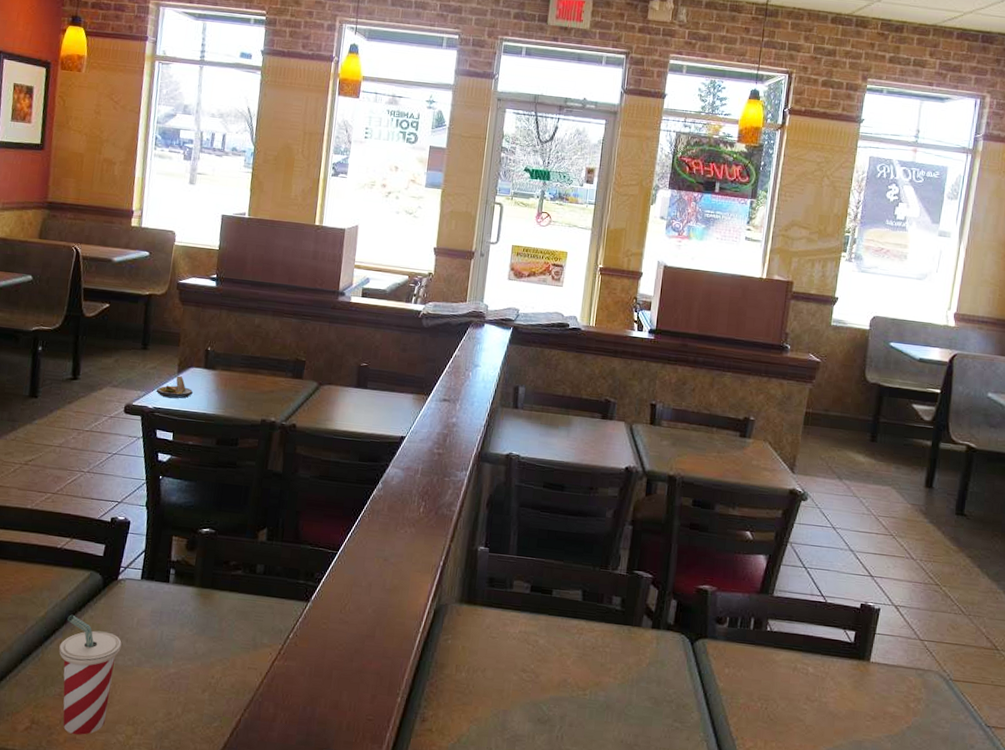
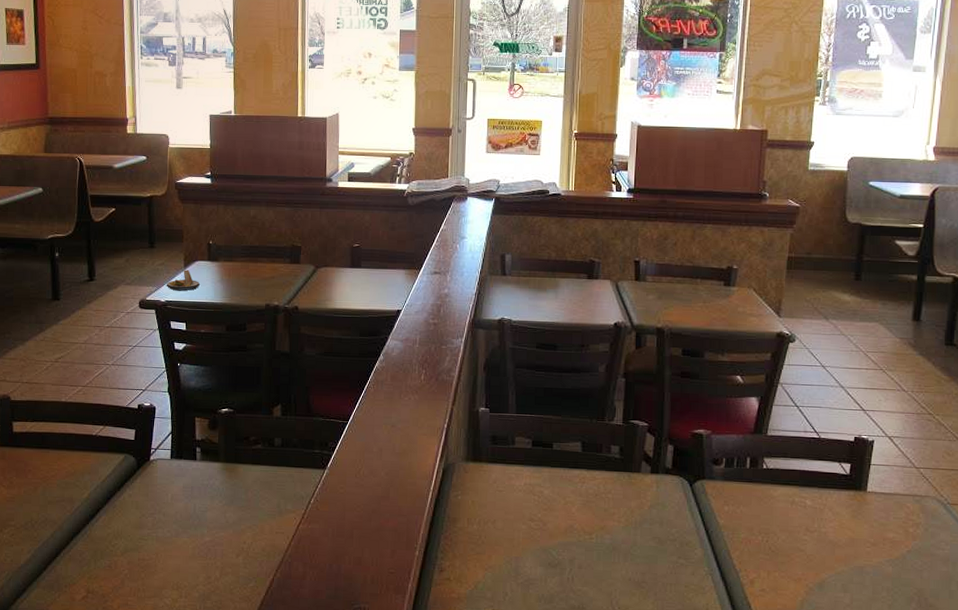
beverage cup: present [59,614,122,735] -> none [104,494,160,601]

